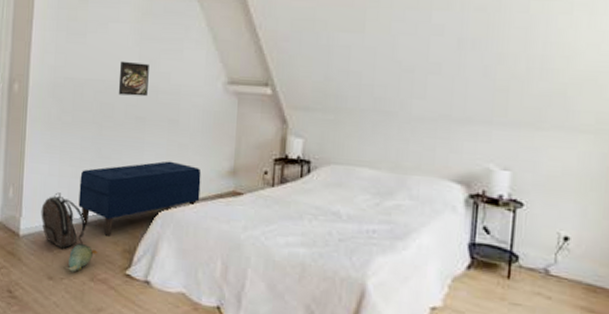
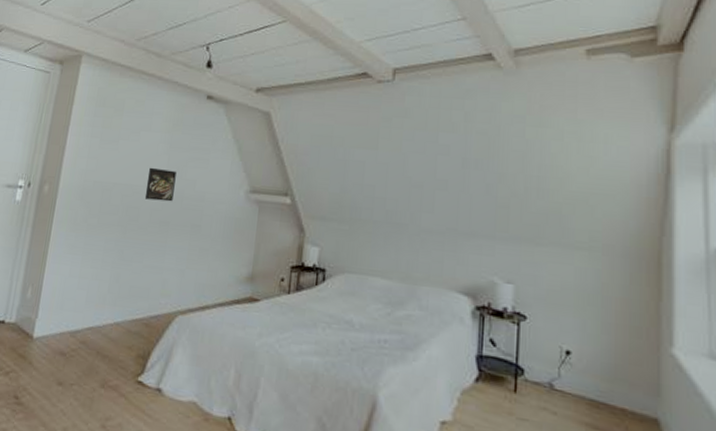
backpack: present [41,192,86,250] -> none [57,294,102,354]
plush toy: present [66,244,98,272] -> none [77,347,111,378]
bench: present [78,161,202,236] -> none [96,265,220,341]

